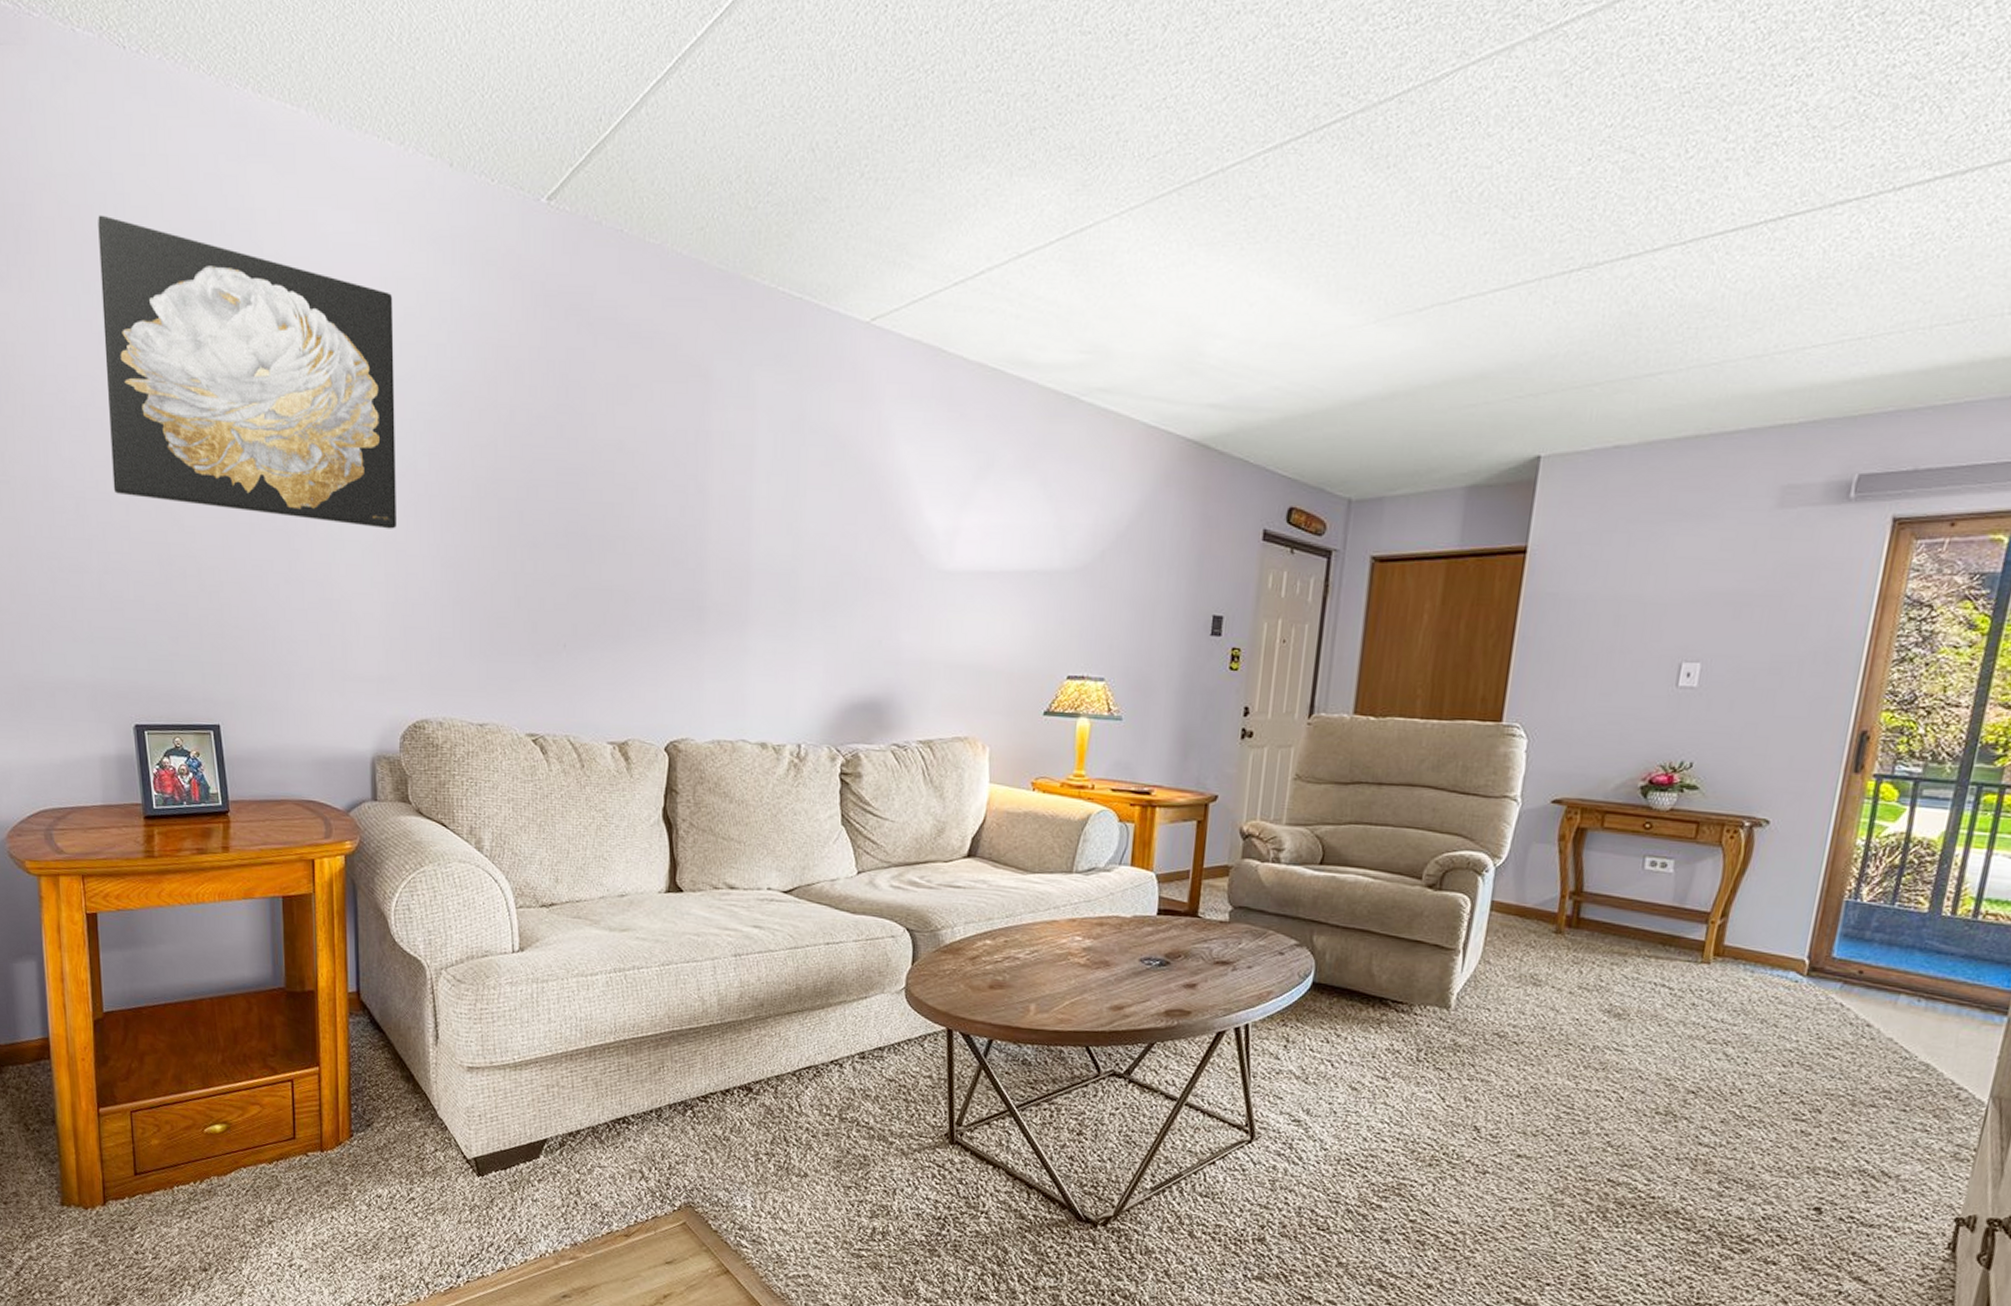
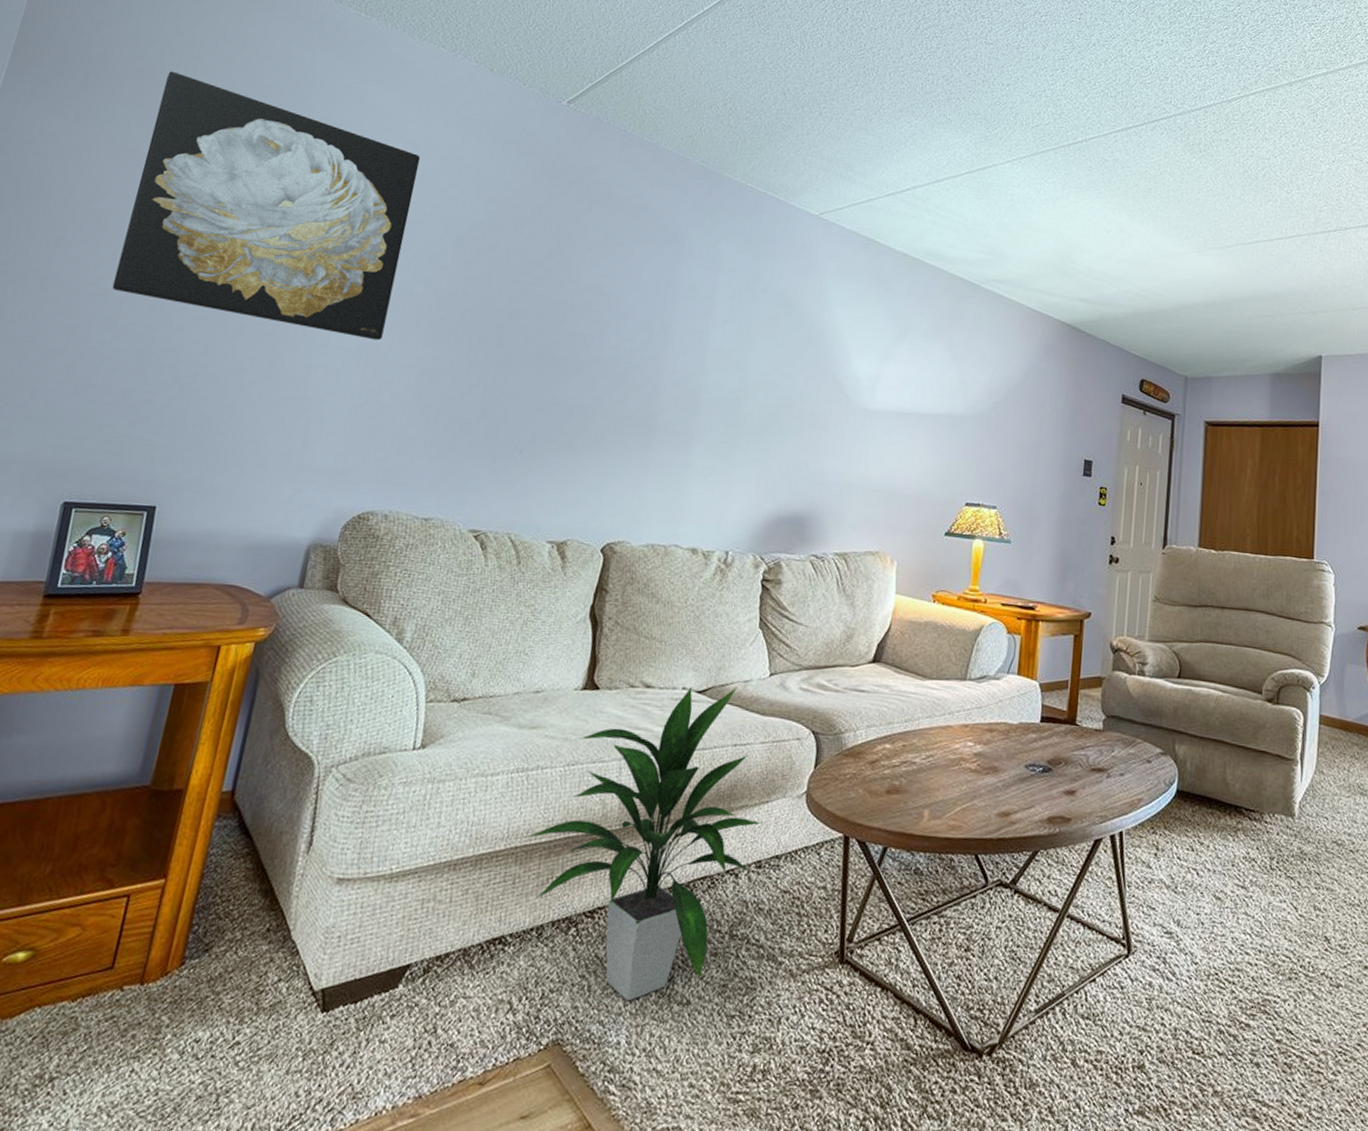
indoor plant: none [633,887,861,1172] -> present [527,687,761,1000]

